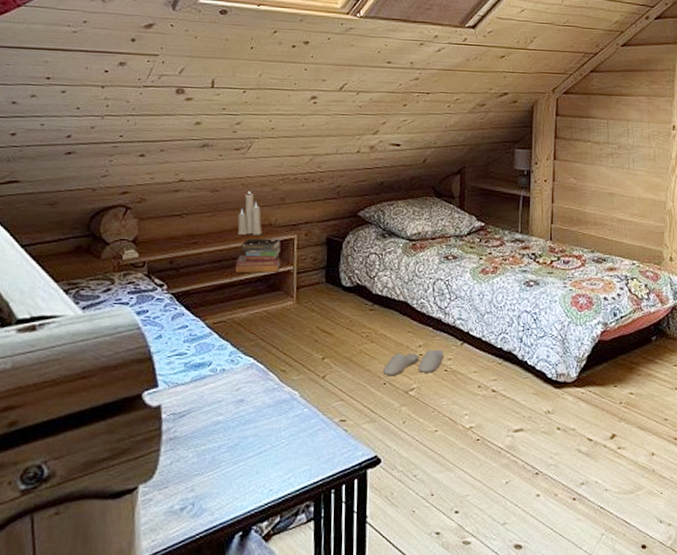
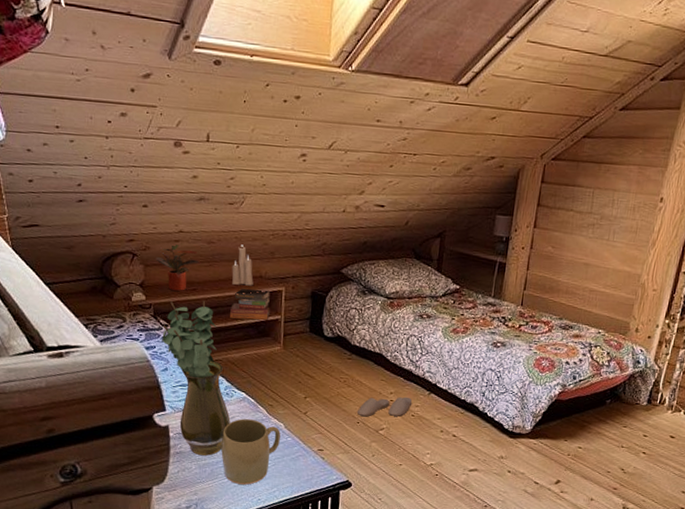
potted plant: none [150,195,203,245] -> present [154,245,201,291]
vase: none [155,254,236,439] -> present [161,300,231,456]
mug: none [224,390,295,472] -> present [221,418,281,485]

